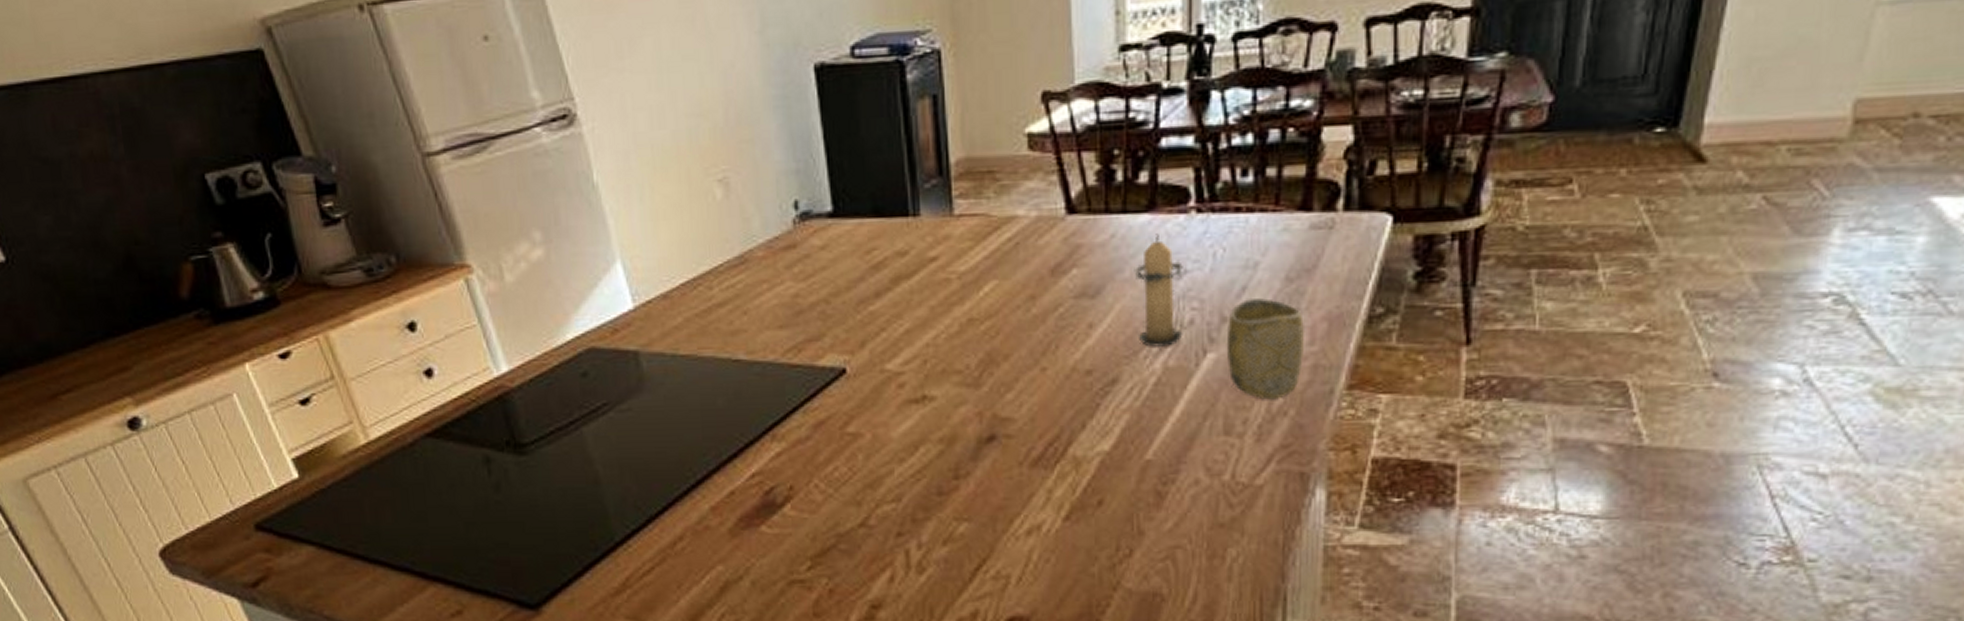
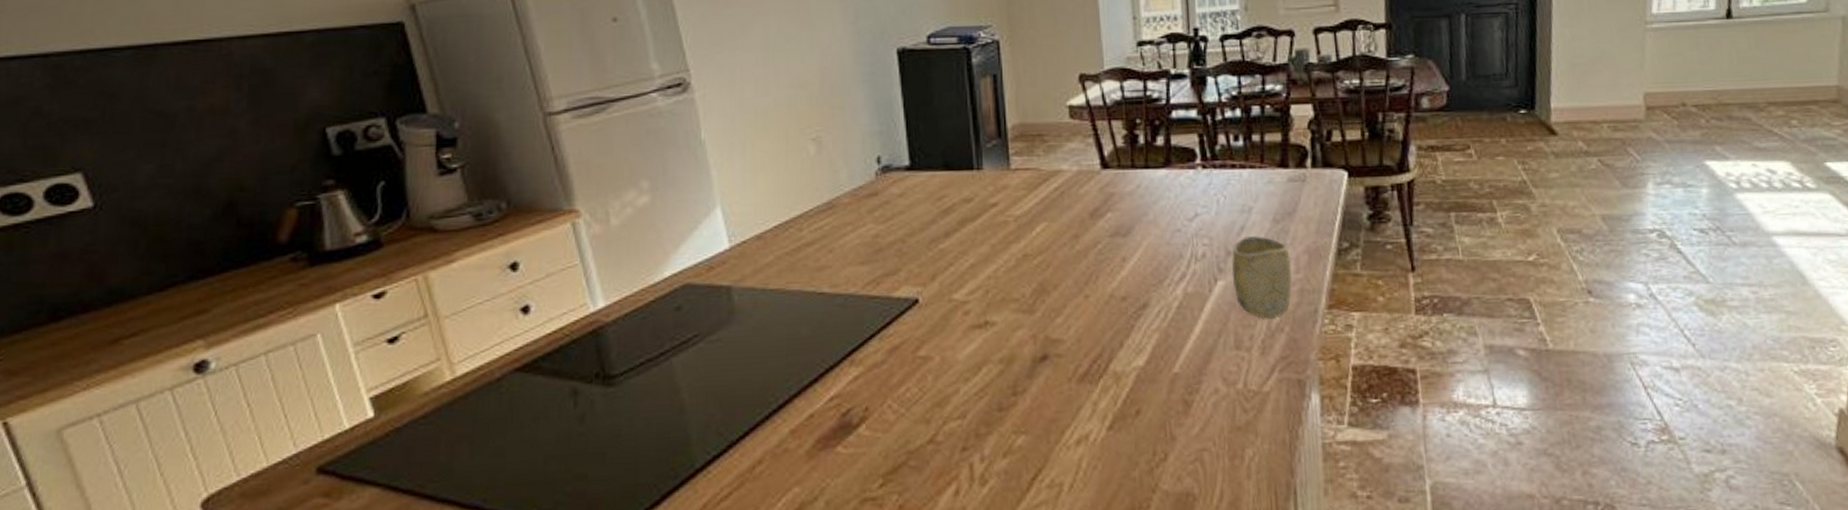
candle: present [1134,234,1183,347] -> none [1156,185,1198,276]

